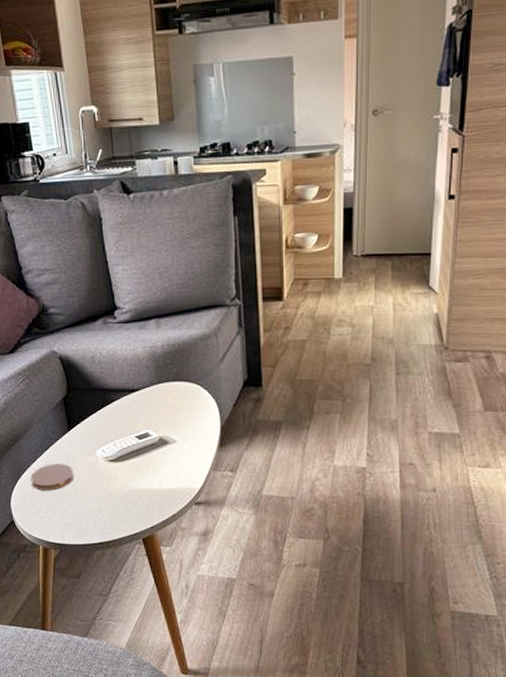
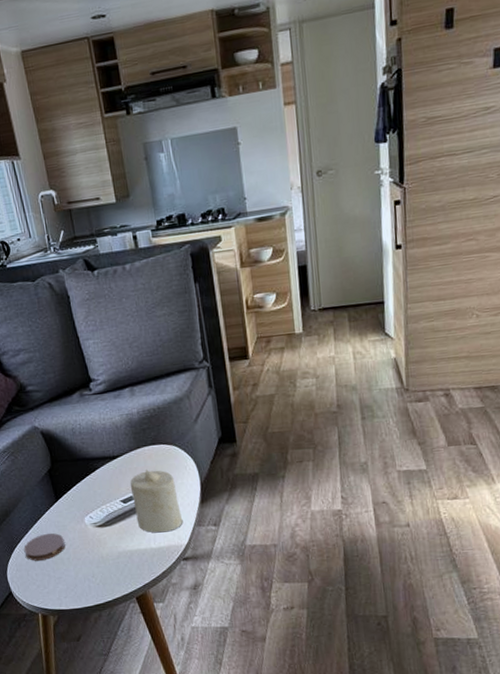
candle: none [147,407,199,474] -> present [129,470,183,533]

